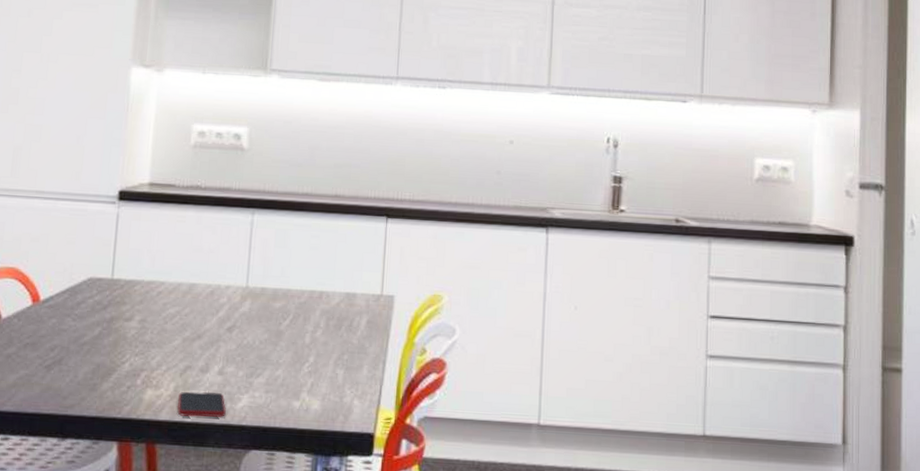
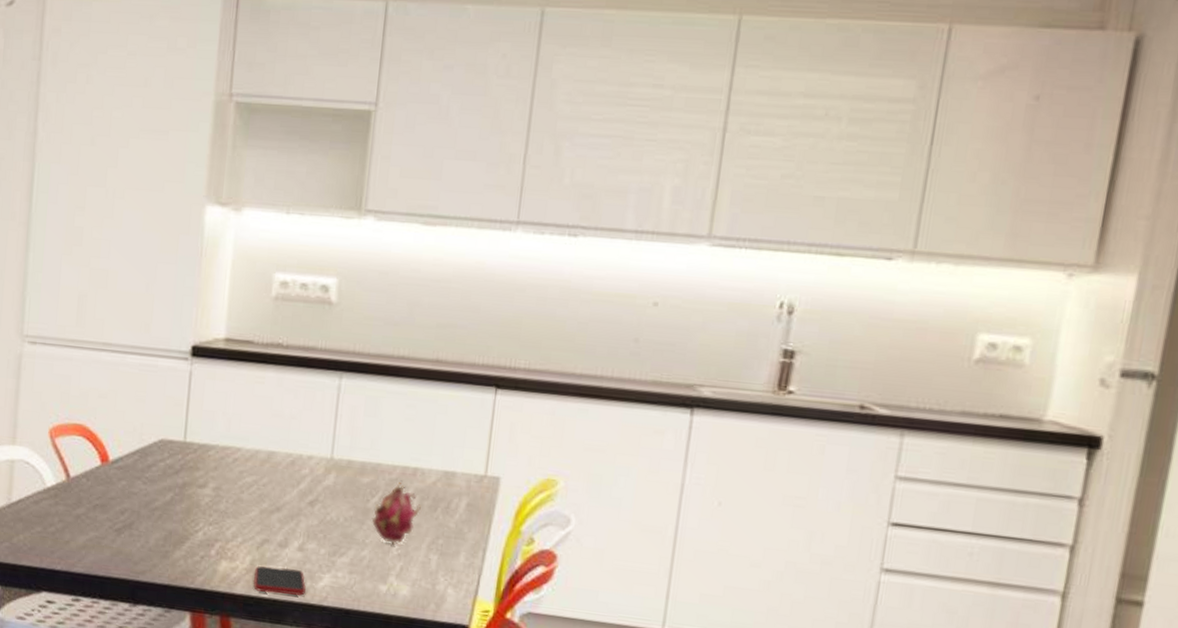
fruit: none [284,303,327,363] -> present [371,480,421,545]

